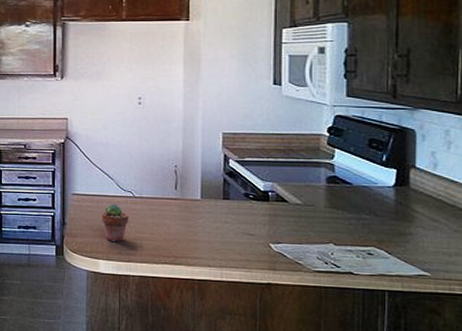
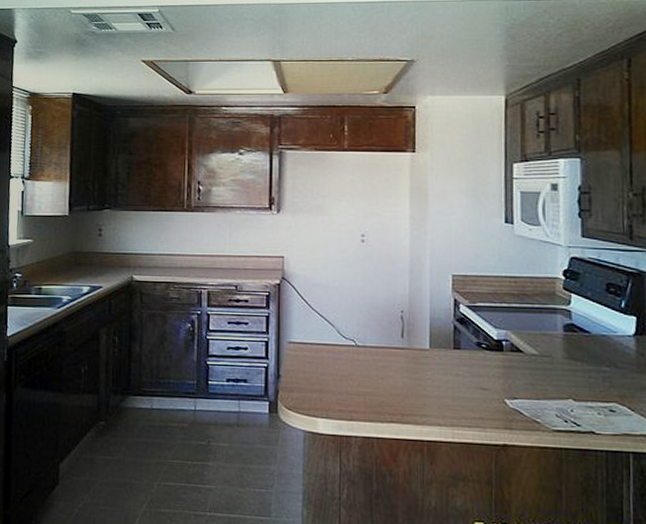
potted succulent: present [101,204,129,242] -> none [320,353,351,397]

